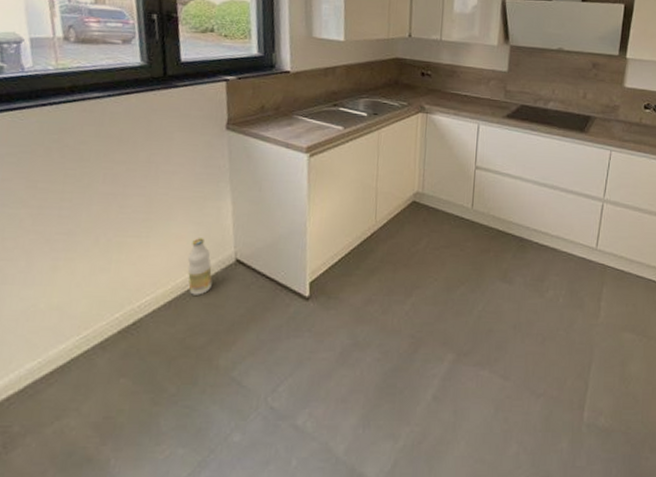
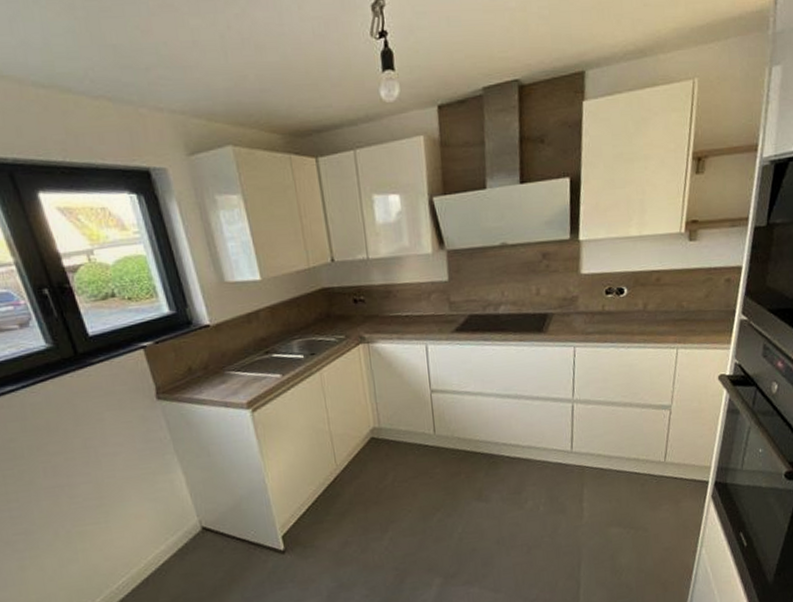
bottle: present [187,238,213,295] -> none [152,513,184,569]

